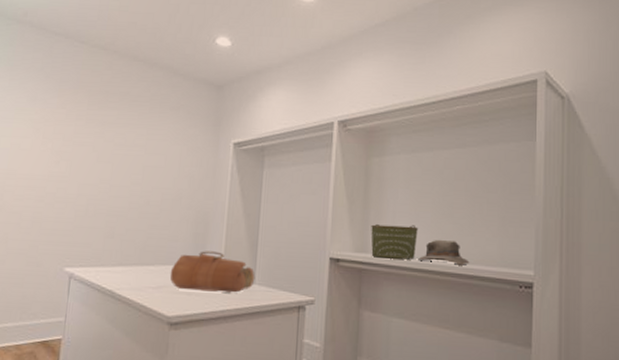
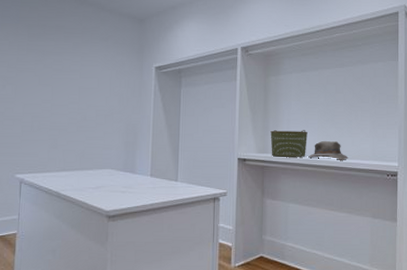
handbag: present [169,251,255,293] -> none [106,156,178,189]

